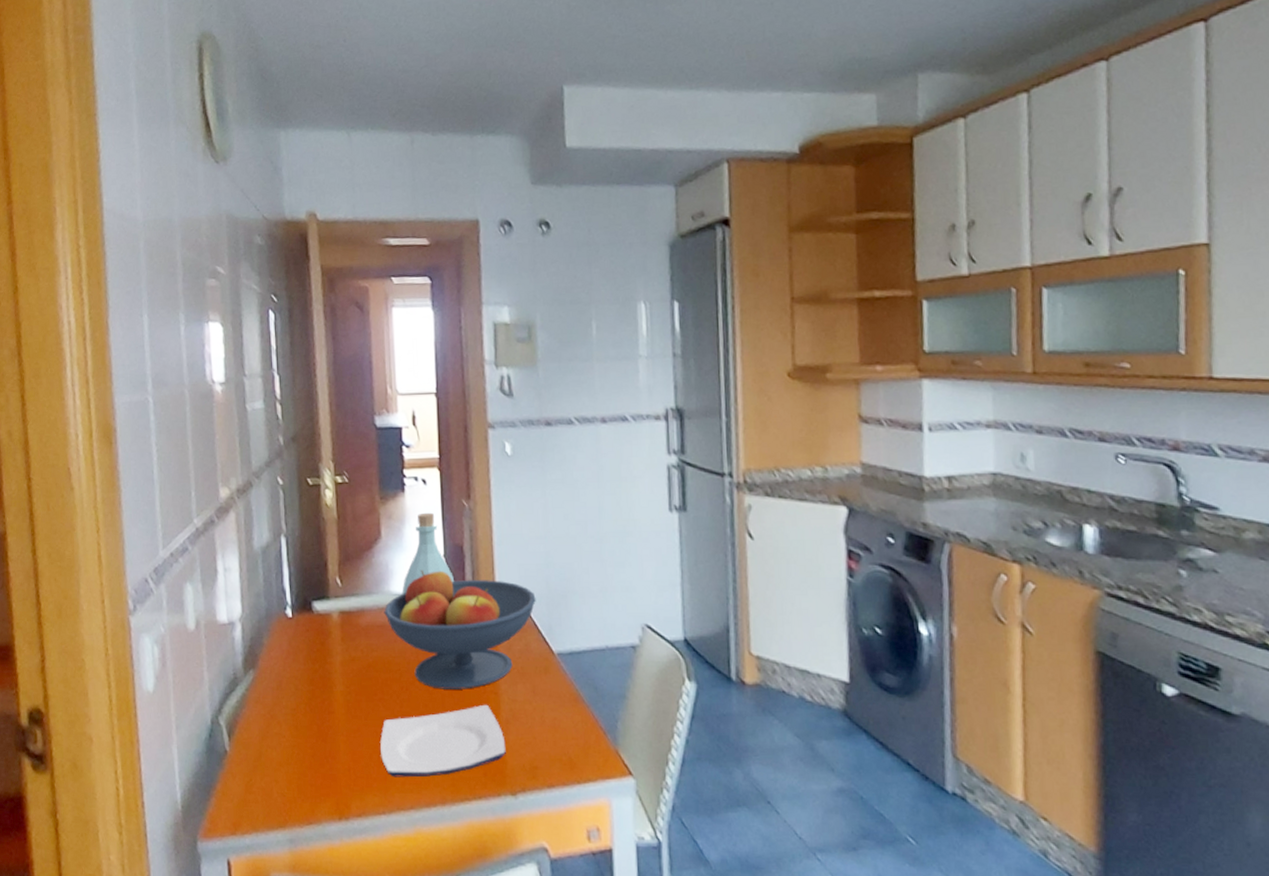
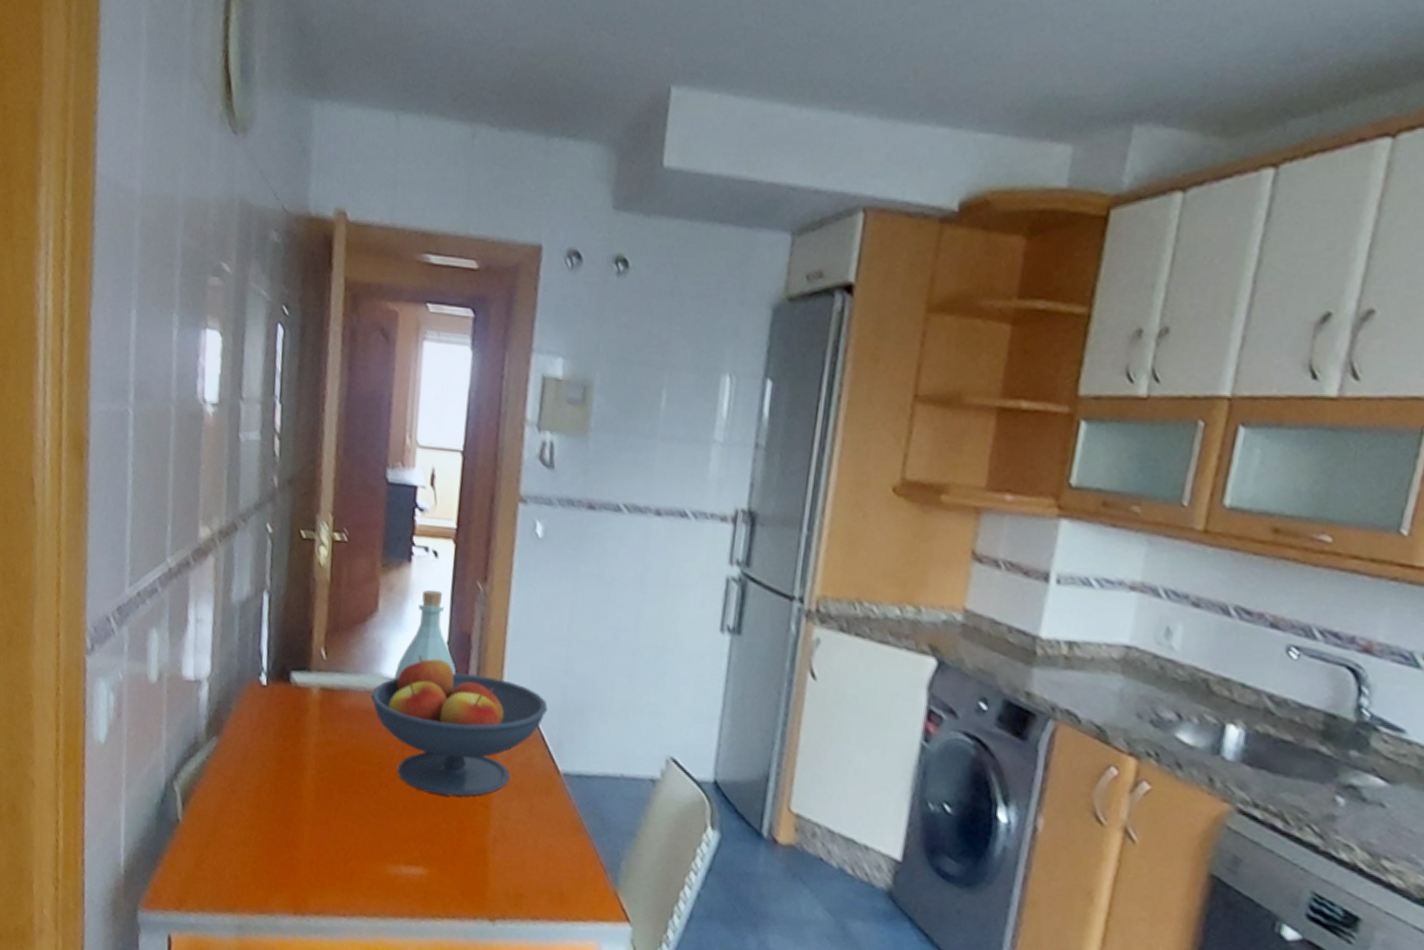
plate: present [380,704,506,778] -> none [348,815,490,887]

